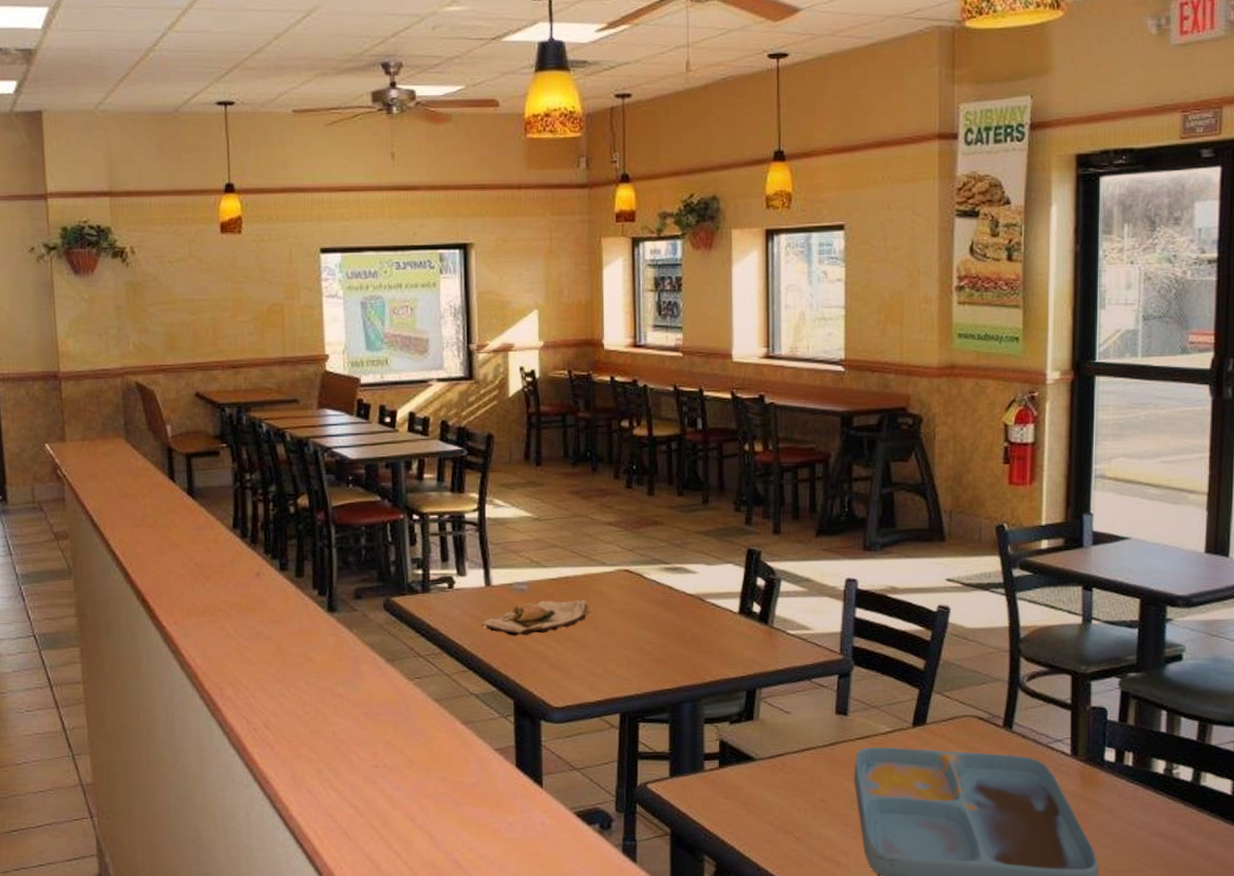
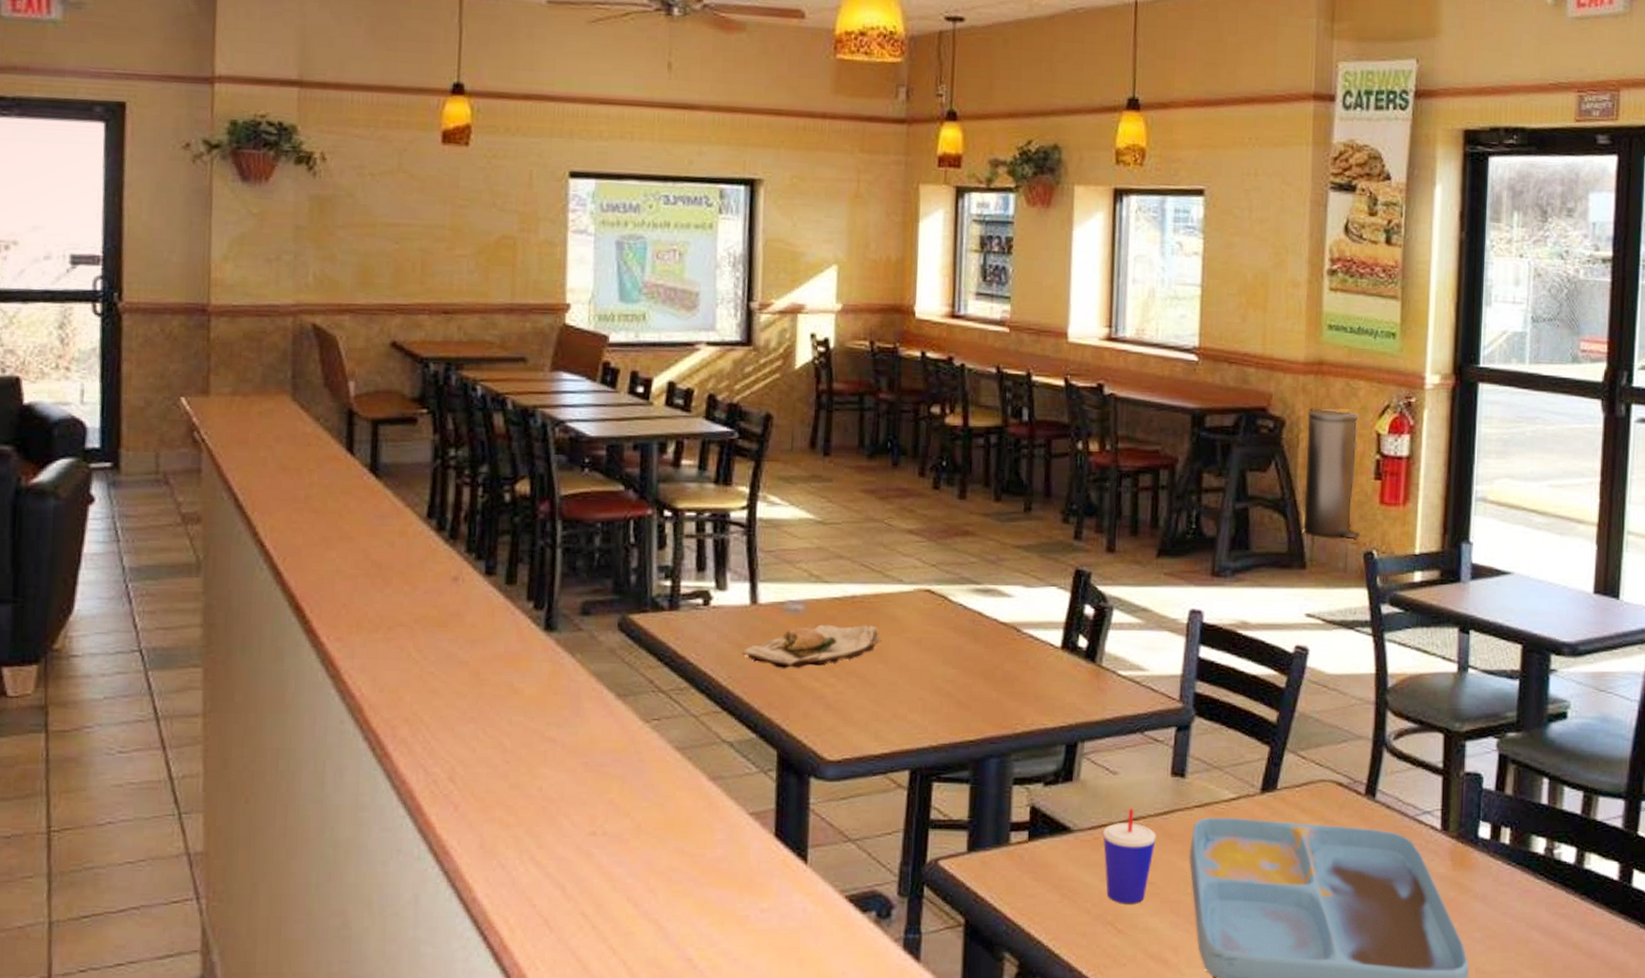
beverage cup: none [780,741,825,816] -> present [1102,809,1156,903]
pedal bin: none [942,405,993,515] -> present [1303,408,1361,539]

